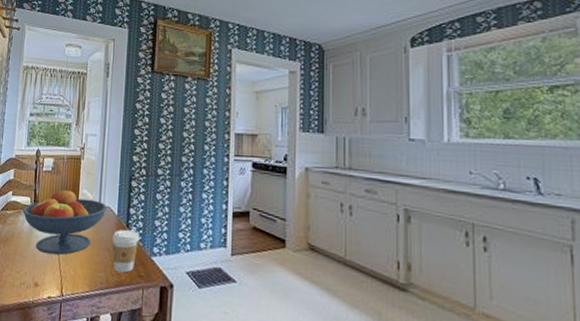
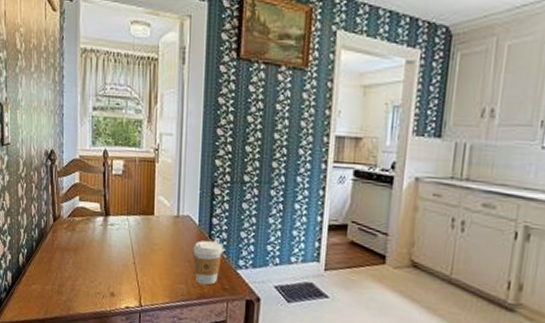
fruit bowl: present [22,189,107,255] -> none [92,195,187,265]

